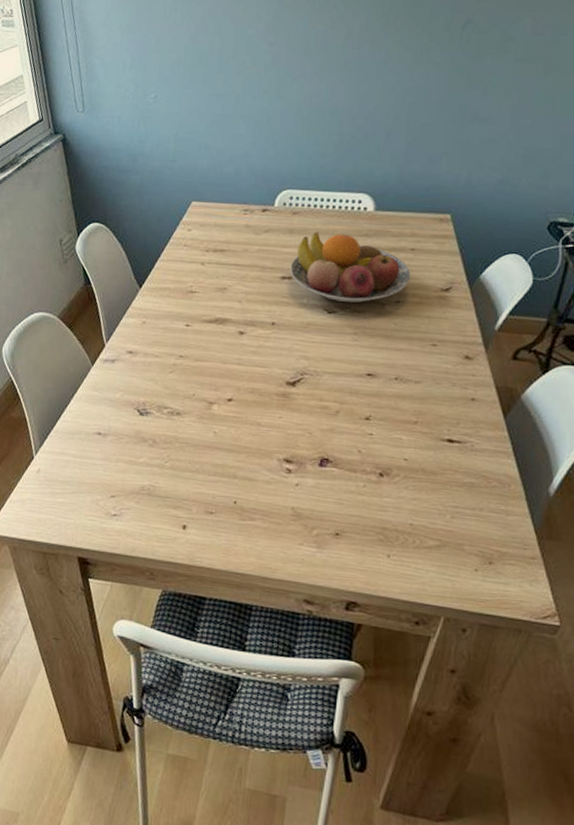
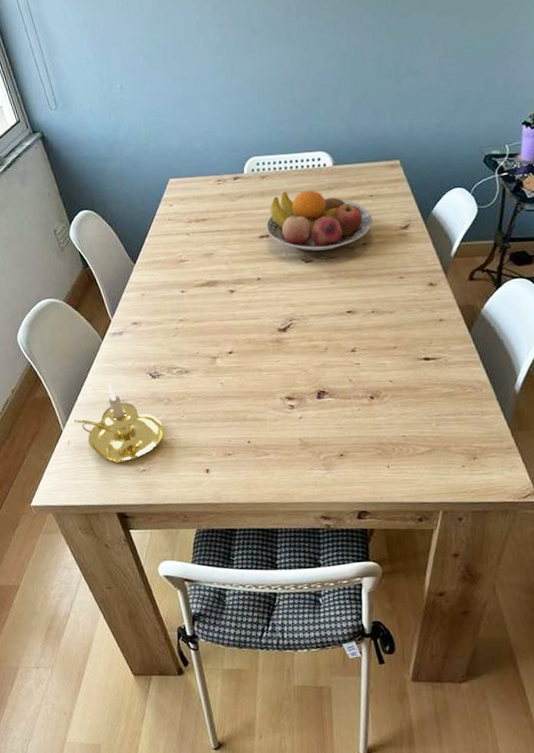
candle holder: none [47,412,144,503] -> present [74,383,164,463]

